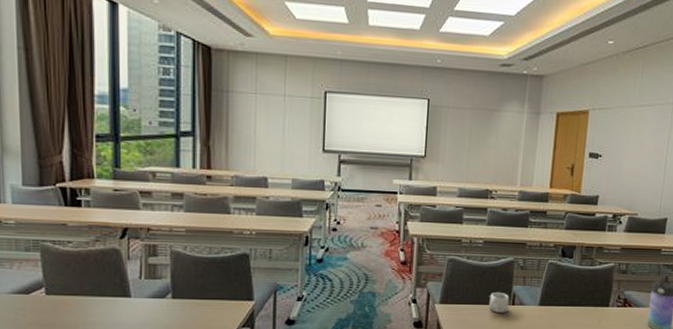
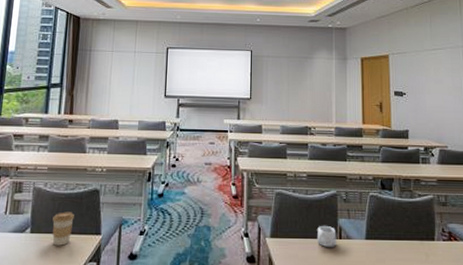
coffee cup: none [197,277,222,312] -> present [52,212,74,246]

